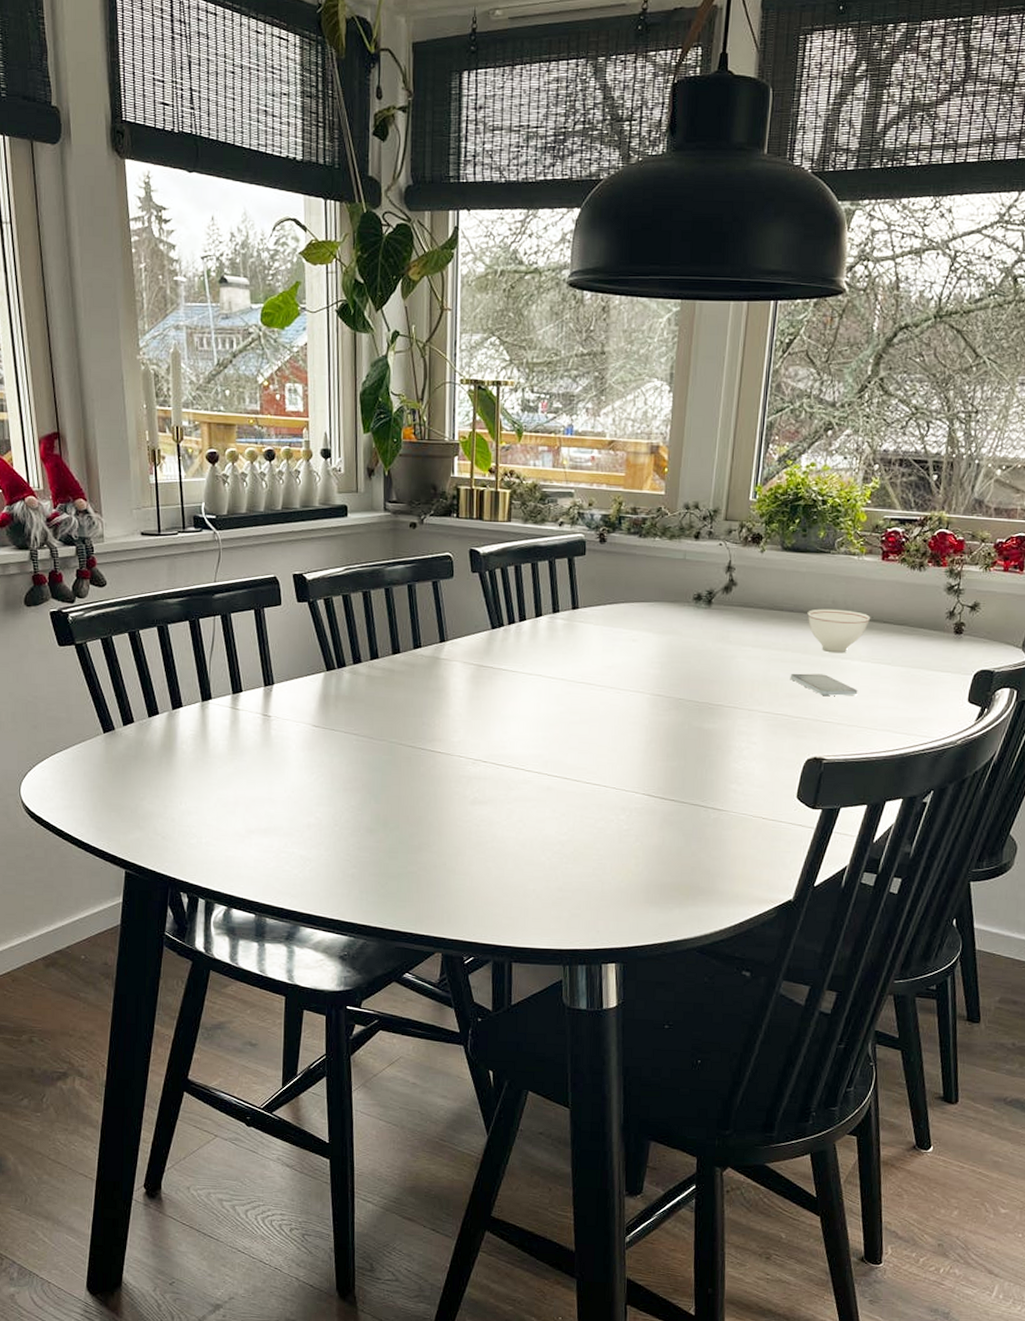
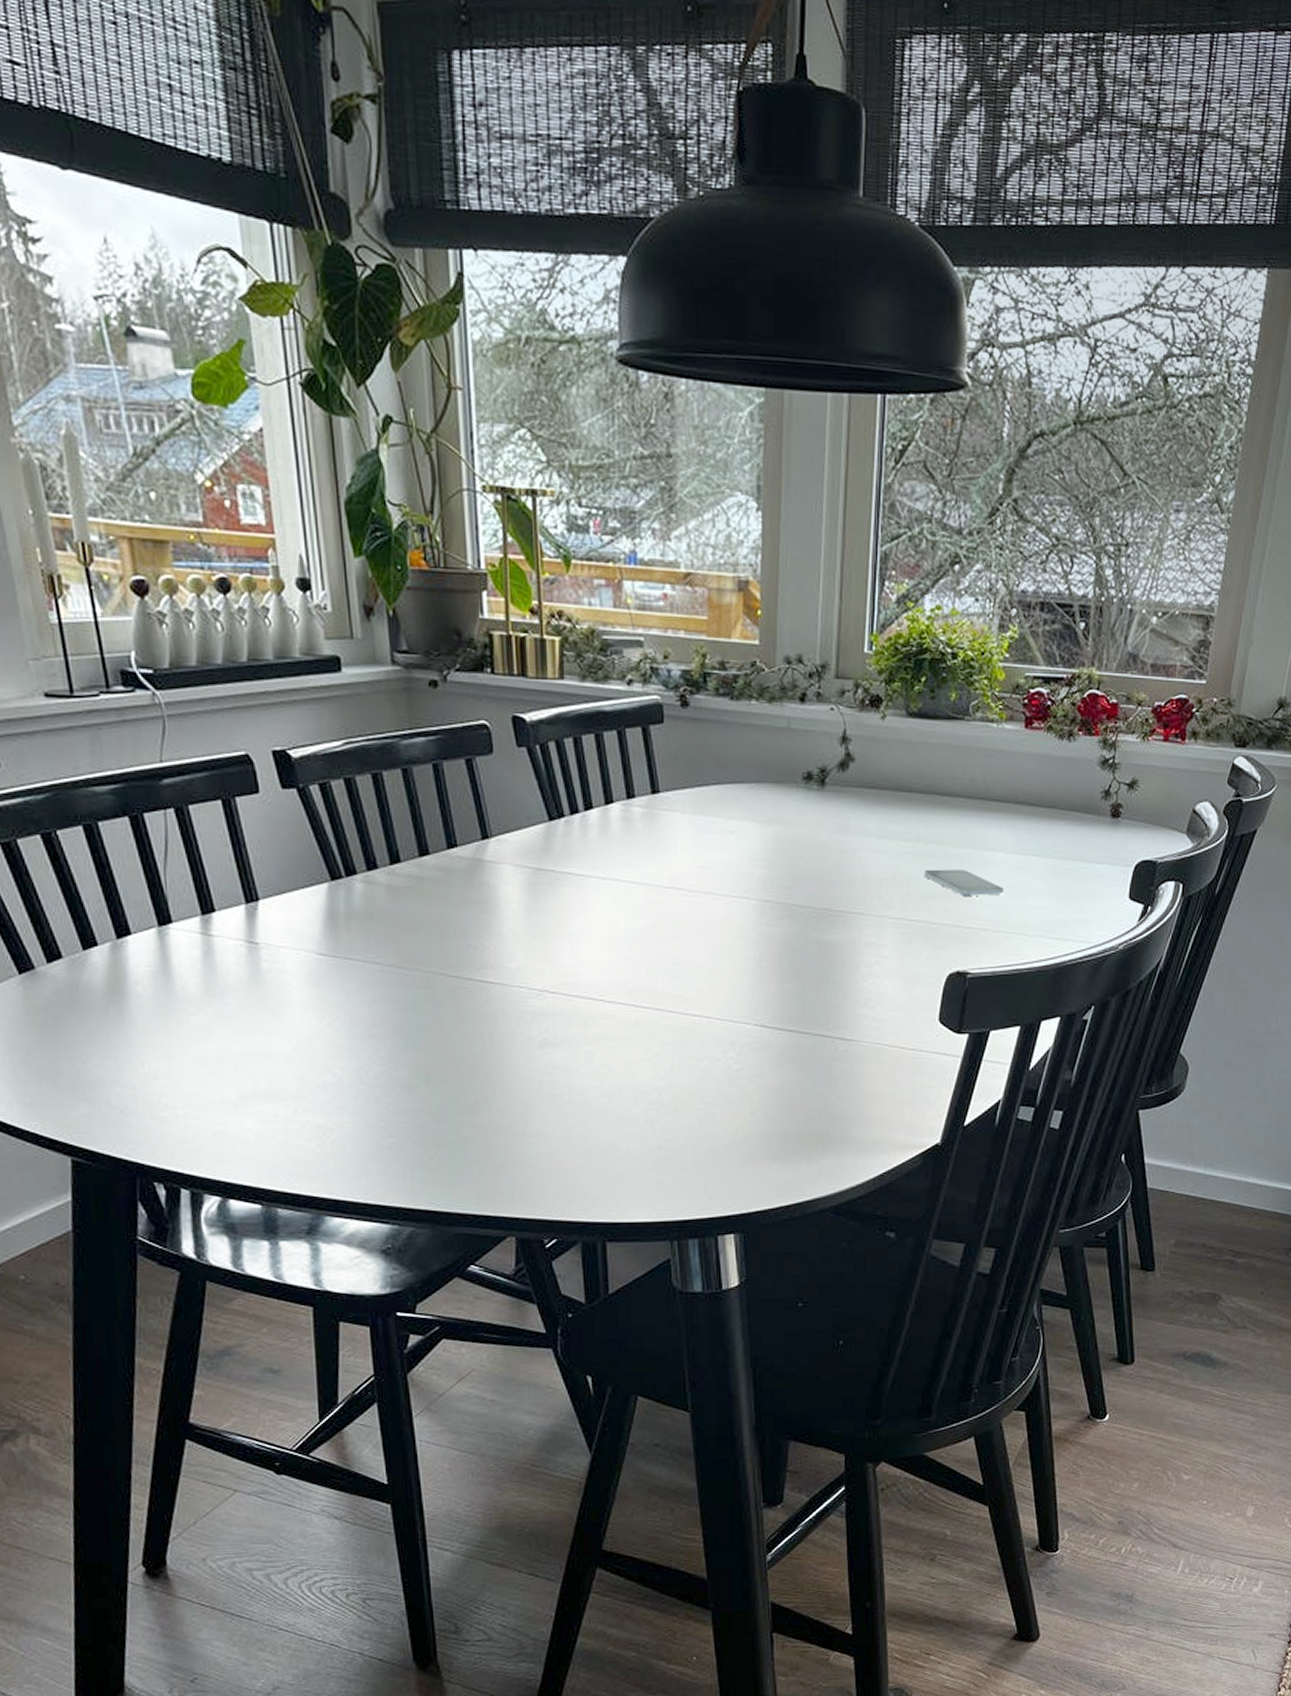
bowl: present [807,609,871,653] -> none [940,789,1015,844]

